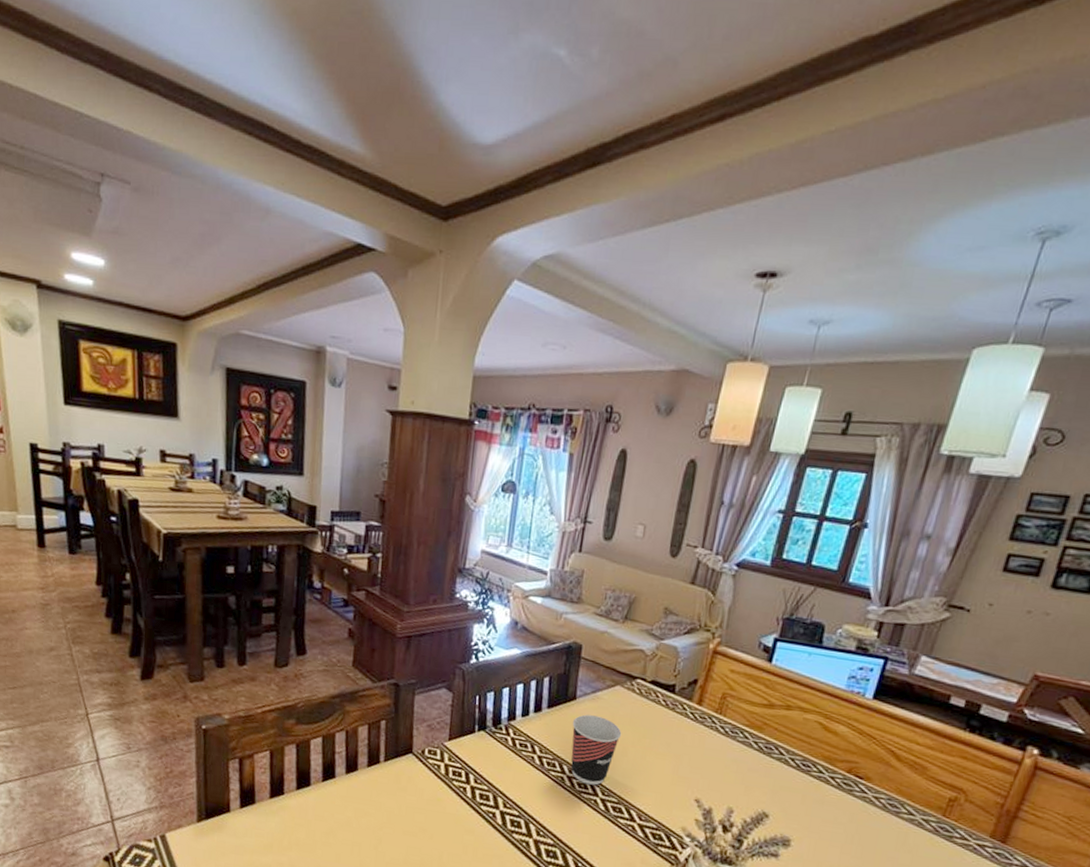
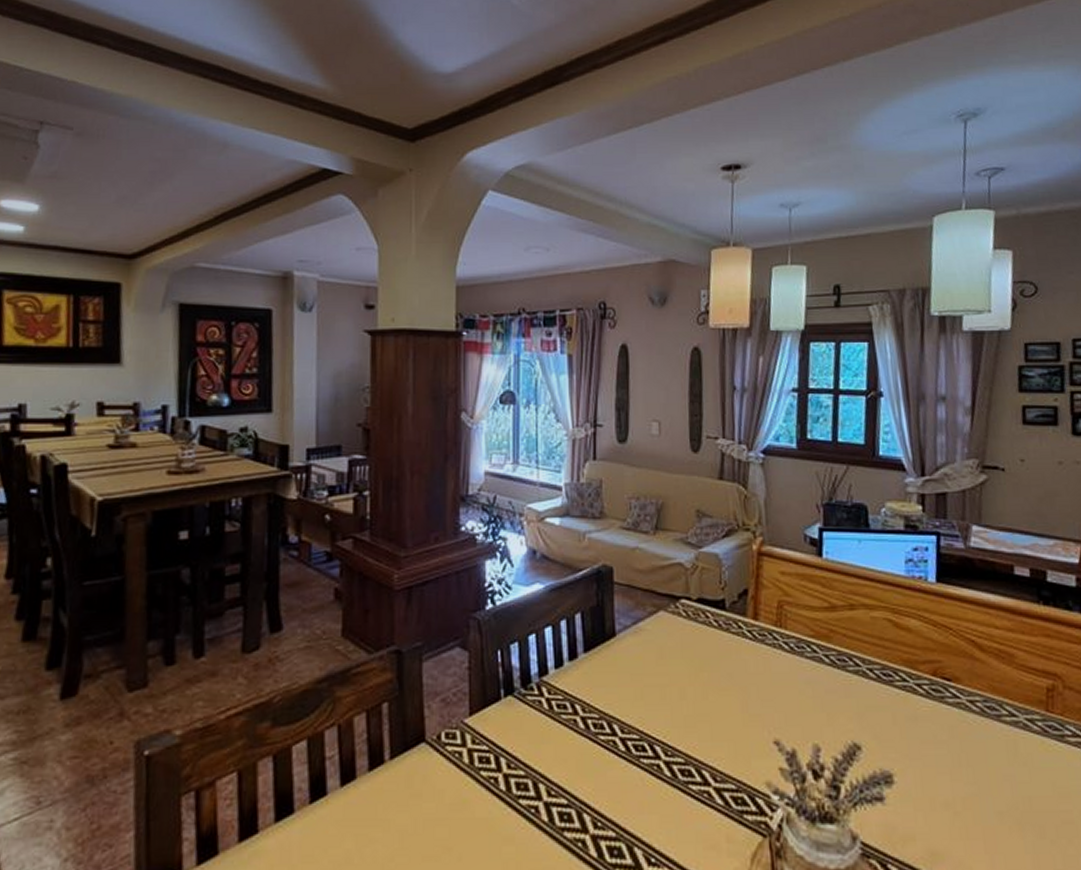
cup: present [571,714,622,786] -> none [615,653,675,745]

